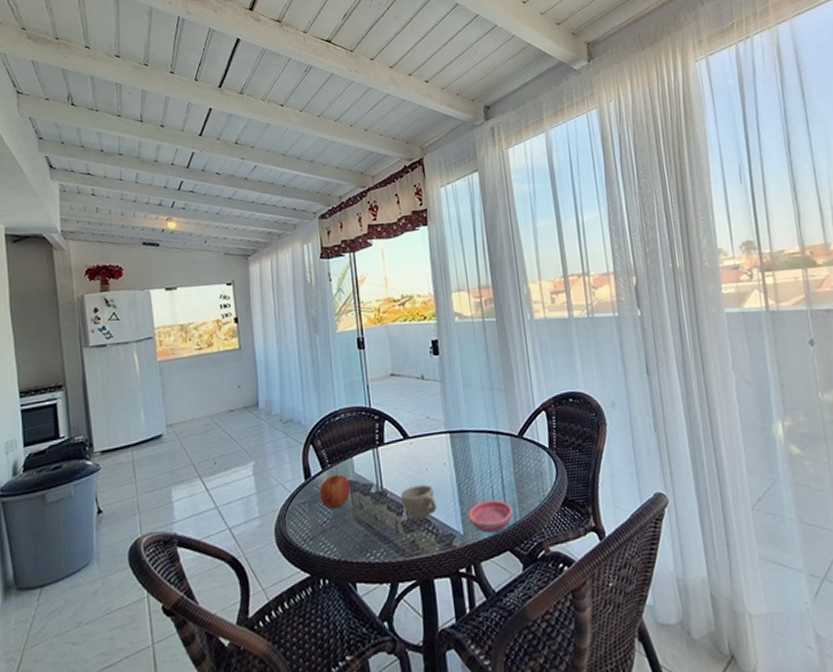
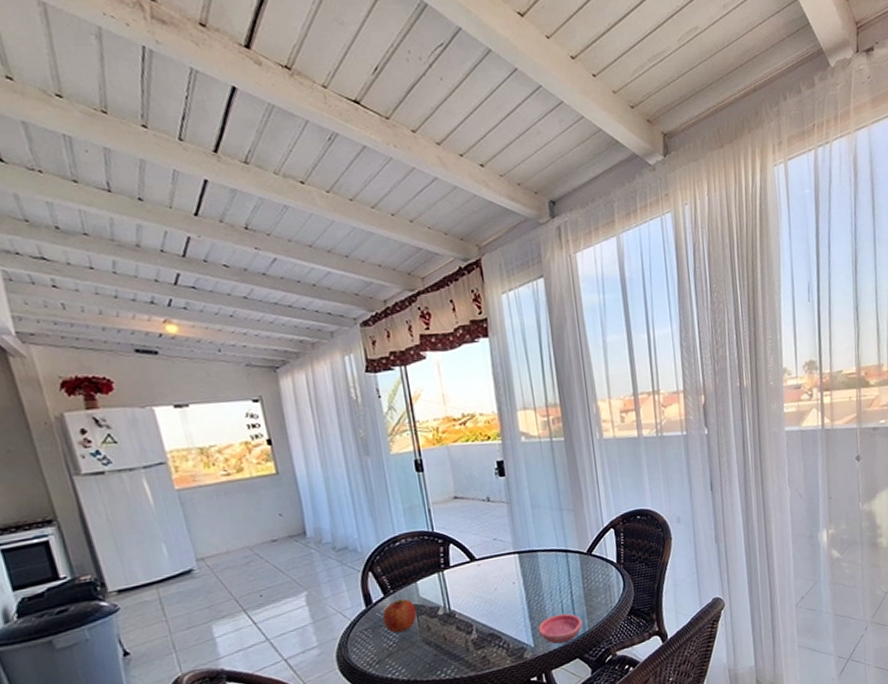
cup: present [400,484,437,521] -> none [469,603,507,638]

